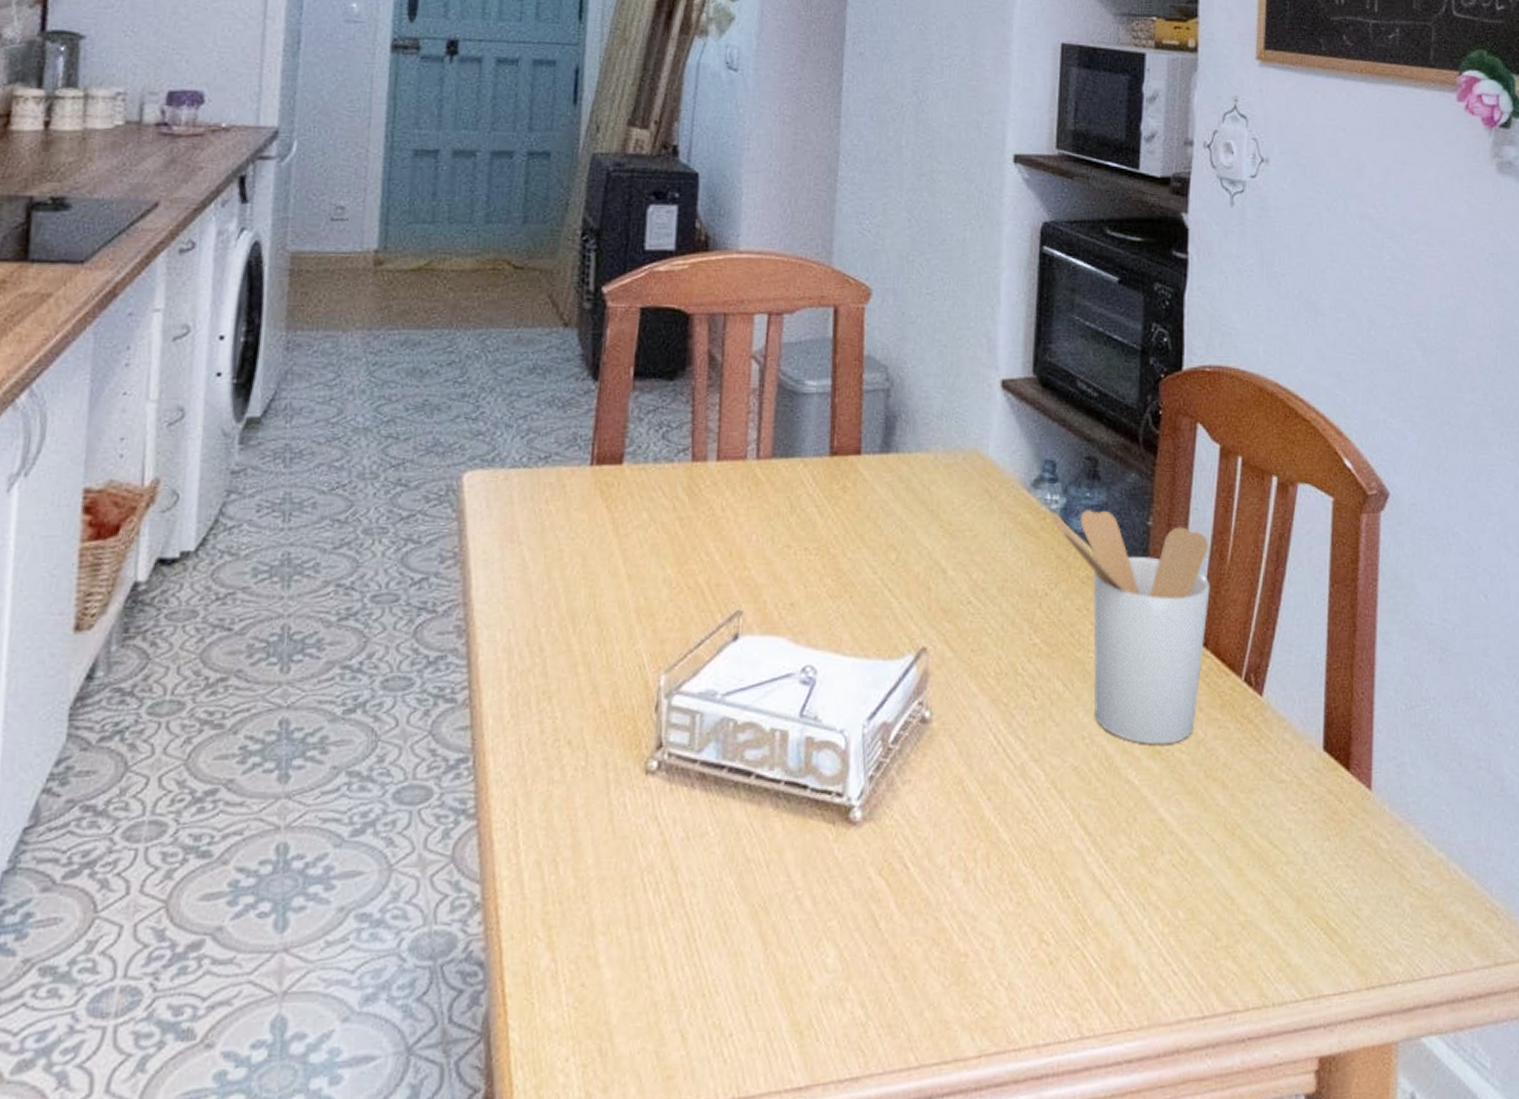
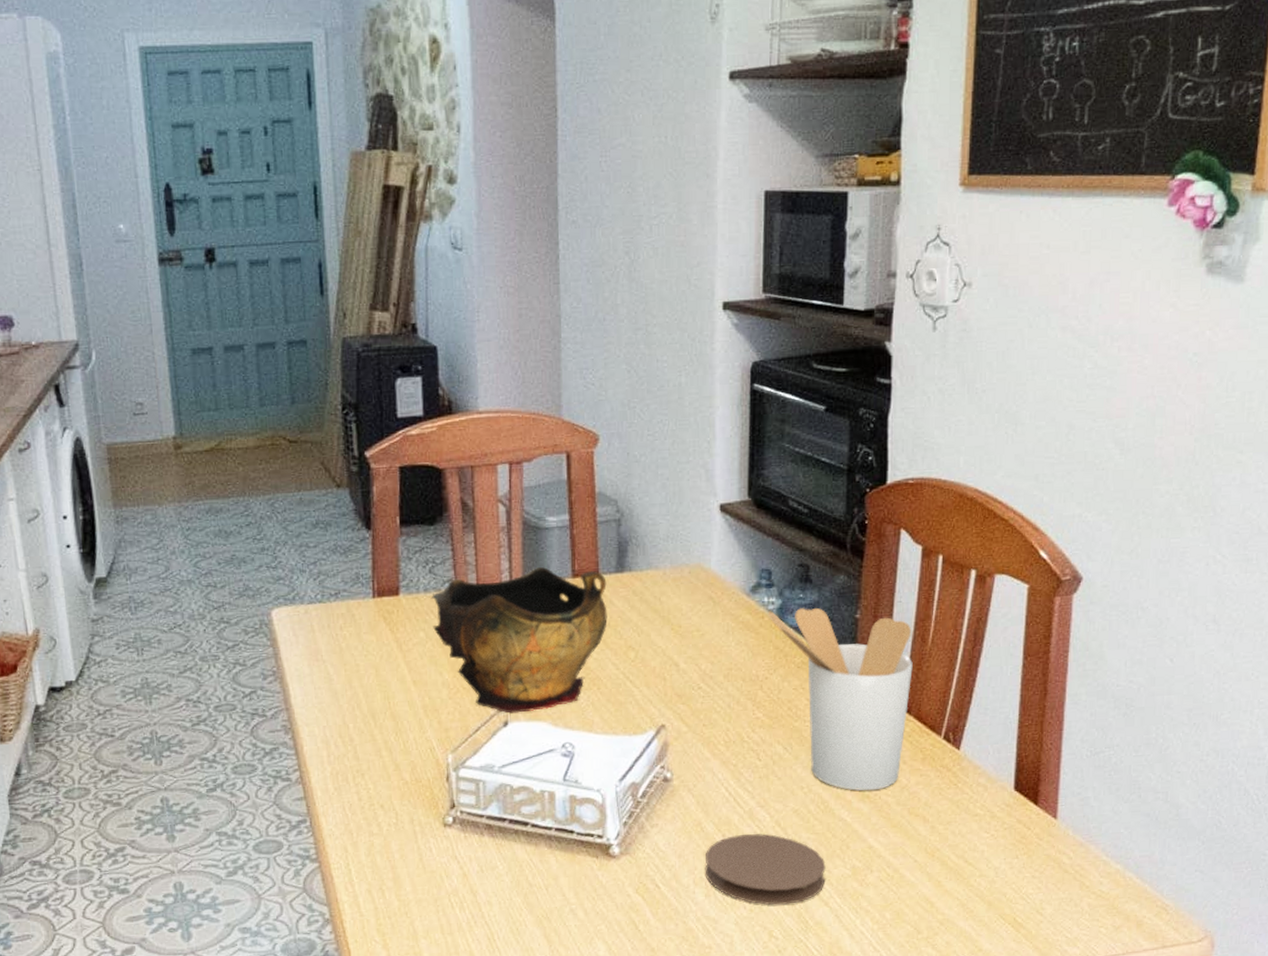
decorative bowl: none [659,439,869,624] -> present [430,566,608,714]
coaster: none [964,797,1109,897] -> present [705,834,826,905]

